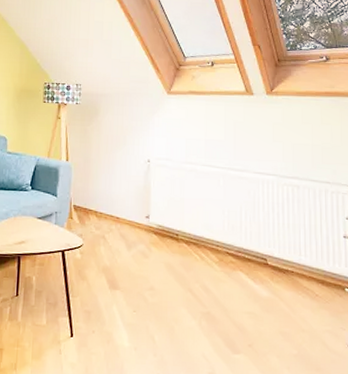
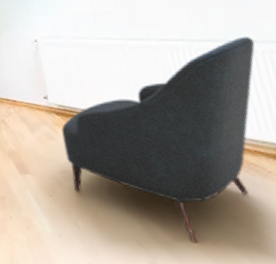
armchair: none [156,178,328,357] -> present [61,37,256,245]

